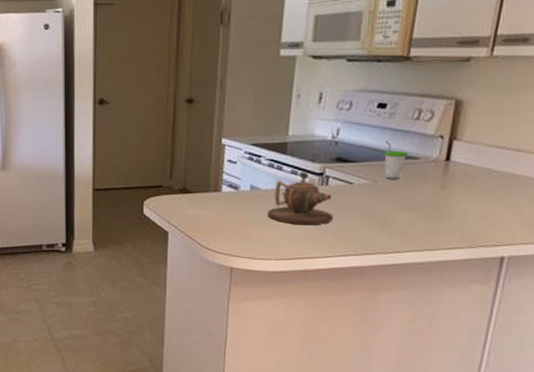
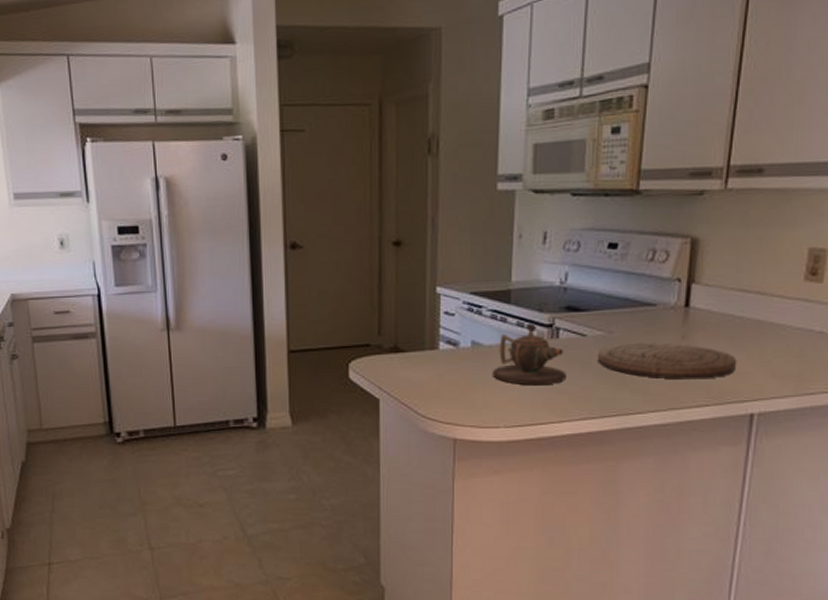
cutting board: none [362,191,492,225] -> present [597,342,737,380]
cup: present [384,141,408,179] -> none [618,286,644,329]

